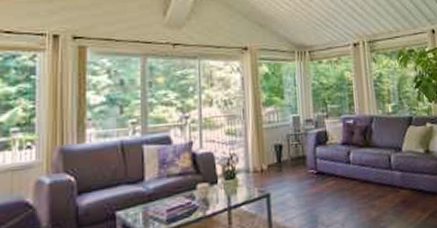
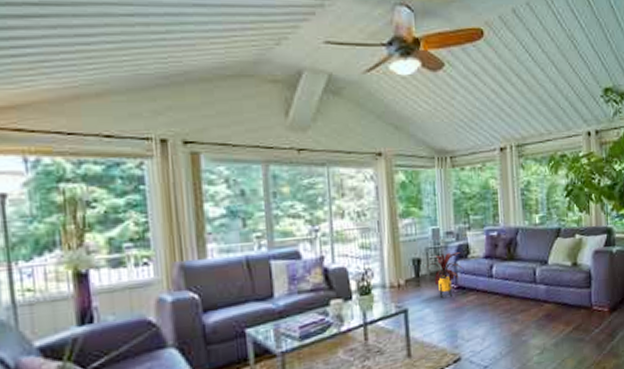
house plant: none [287,139,325,183] -> present [426,252,466,298]

